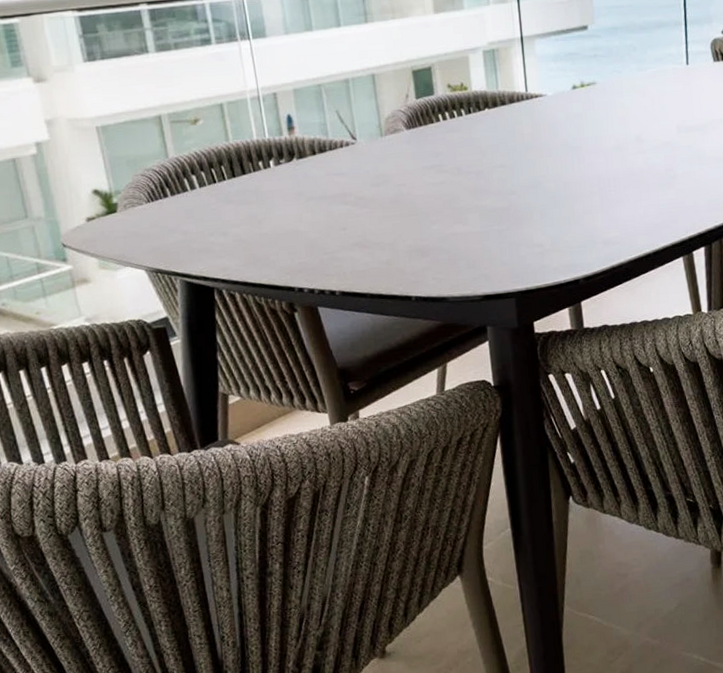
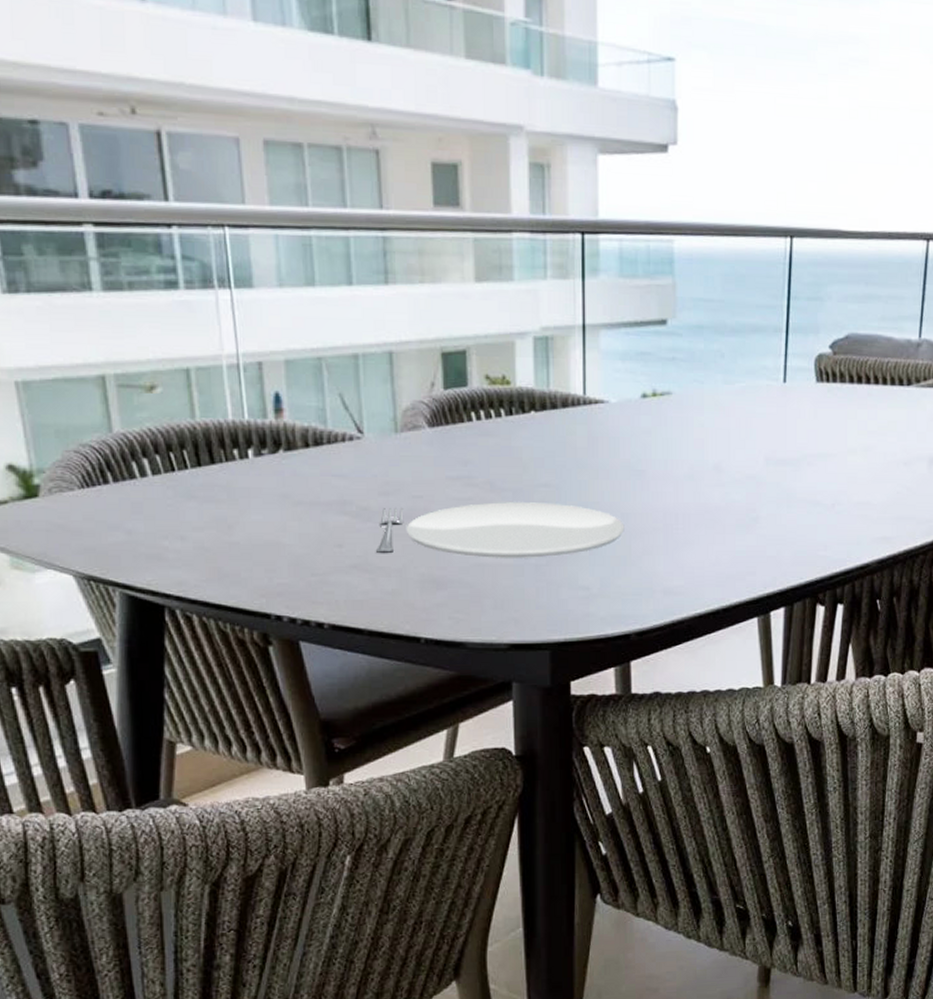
fork: none [371,194,392,233] -> present [375,507,404,554]
plate: none [394,179,568,228] -> present [406,502,625,558]

